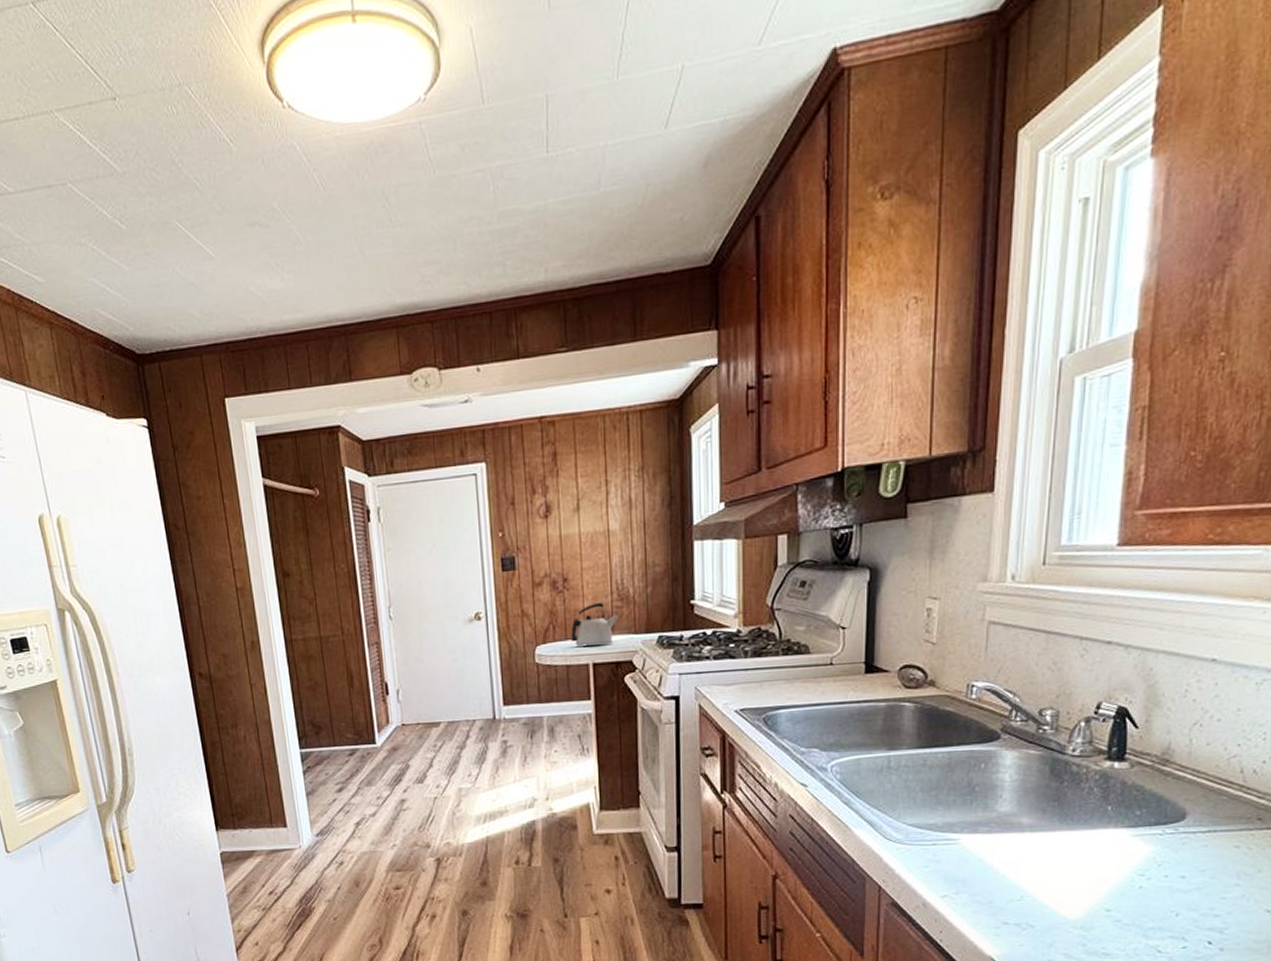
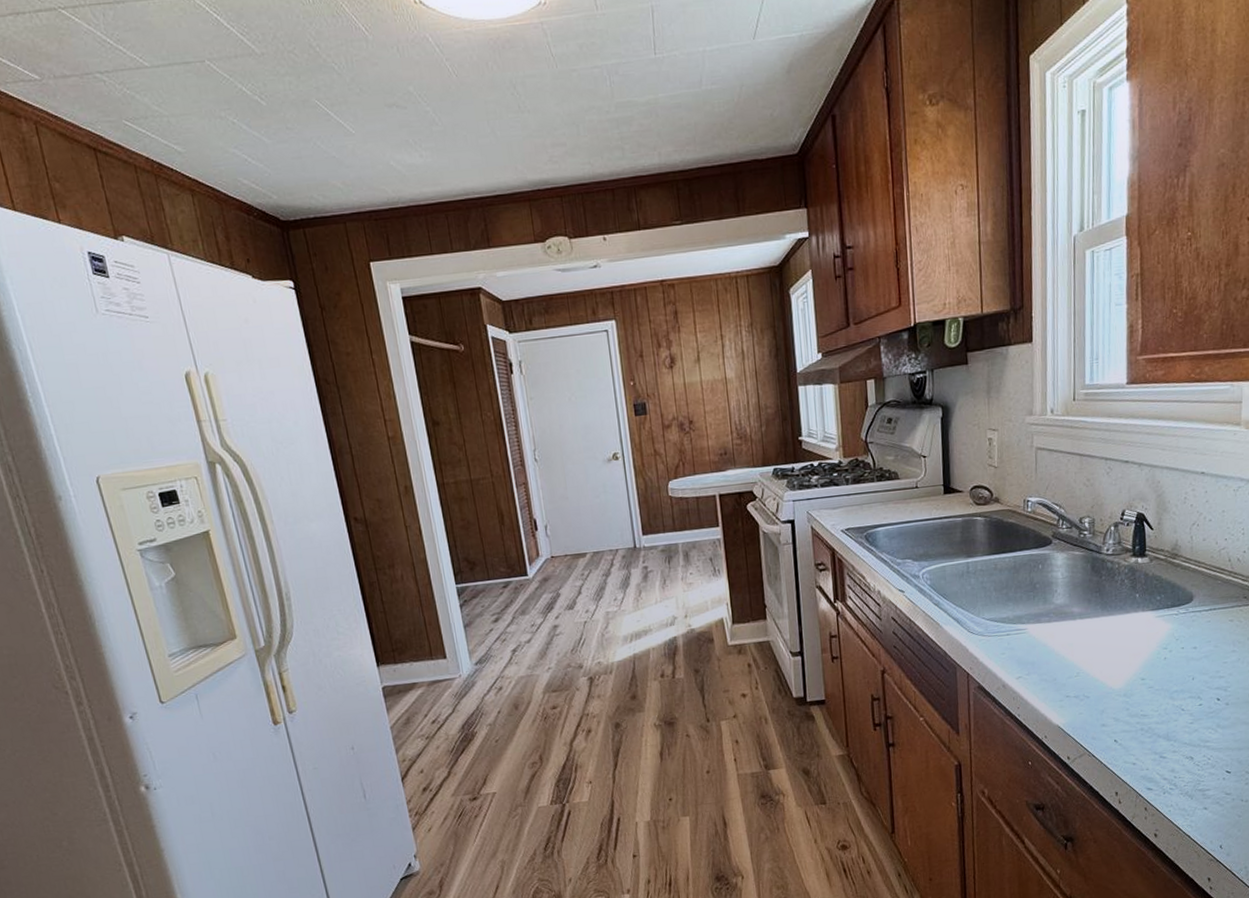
kettle: present [571,602,619,648] -> none [698,440,739,481]

